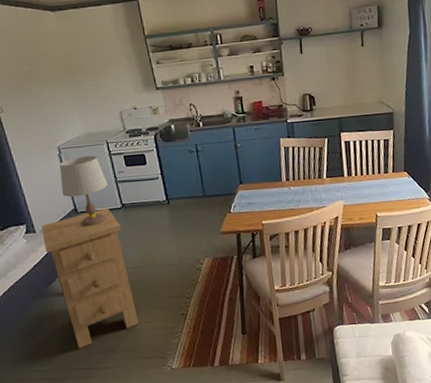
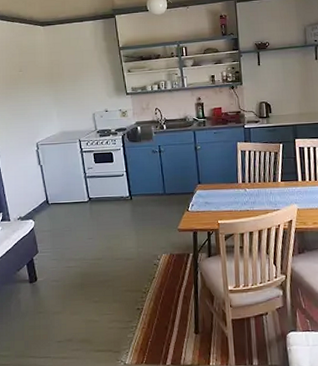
nightstand: present [41,208,139,348] -> none [16,201,97,336]
table lamp: present [59,156,108,227] -> none [37,152,77,218]

